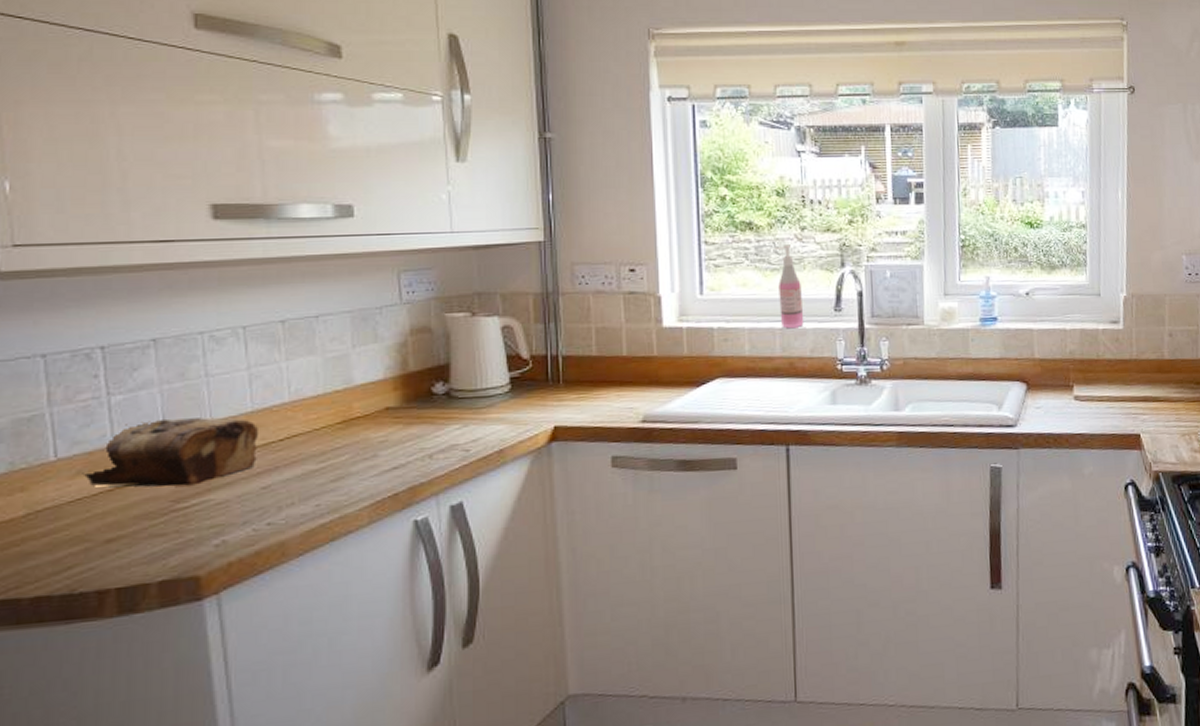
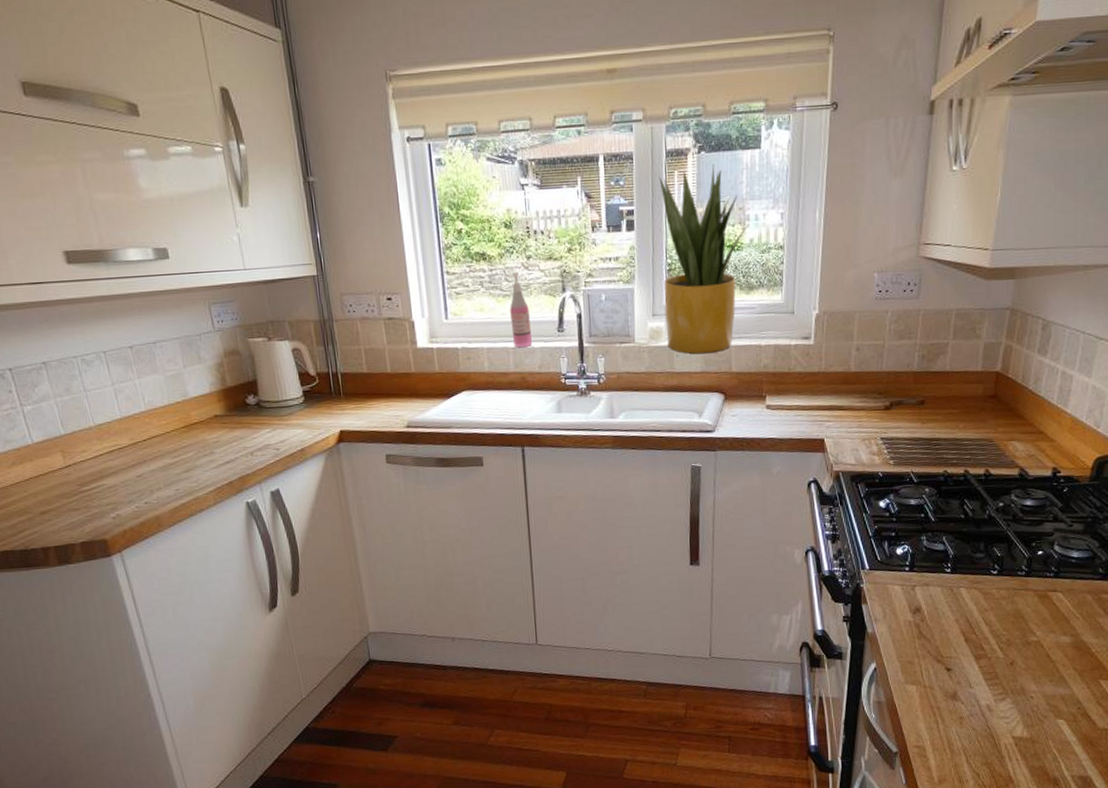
bread loaf: present [82,418,260,487] -> none [16,423,130,475]
planter: none [951,139,1049,338] -> present [659,164,750,354]

